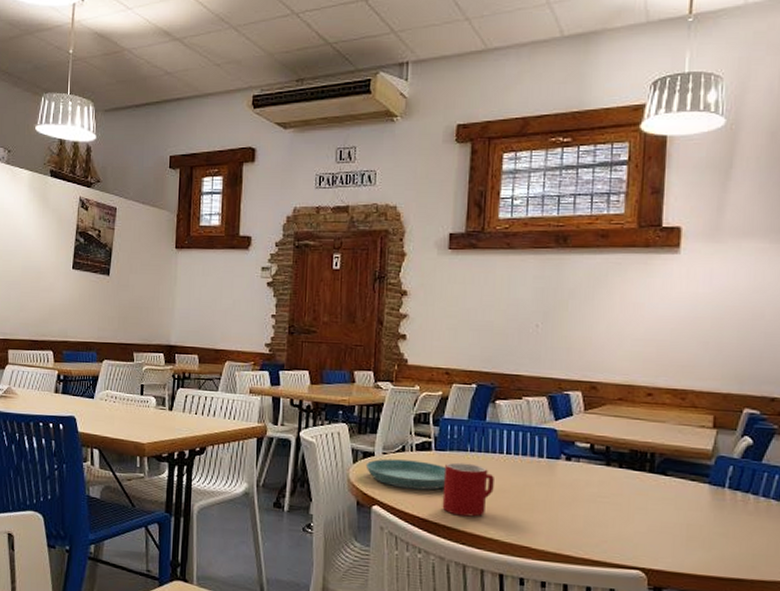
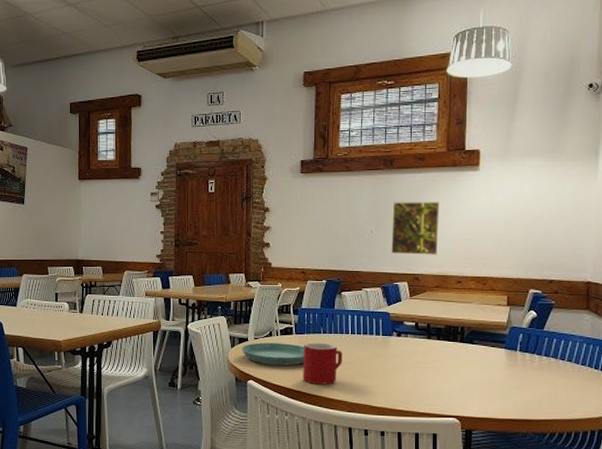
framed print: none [562,289,627,359] -> present [391,202,440,255]

